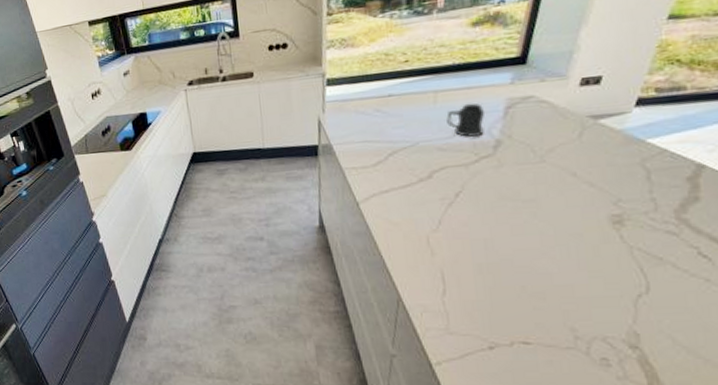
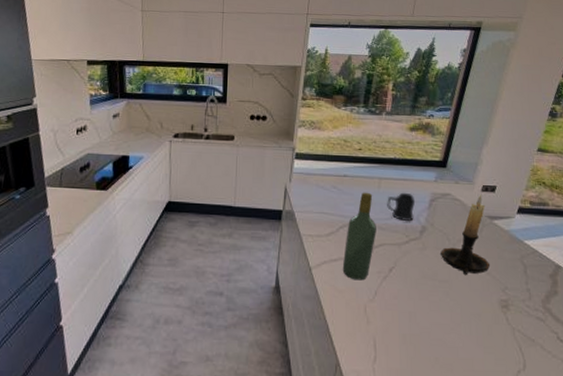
wine bottle: none [395,110,436,211] -> present [342,192,376,281]
candle holder: none [523,89,596,191] -> present [441,194,491,276]

